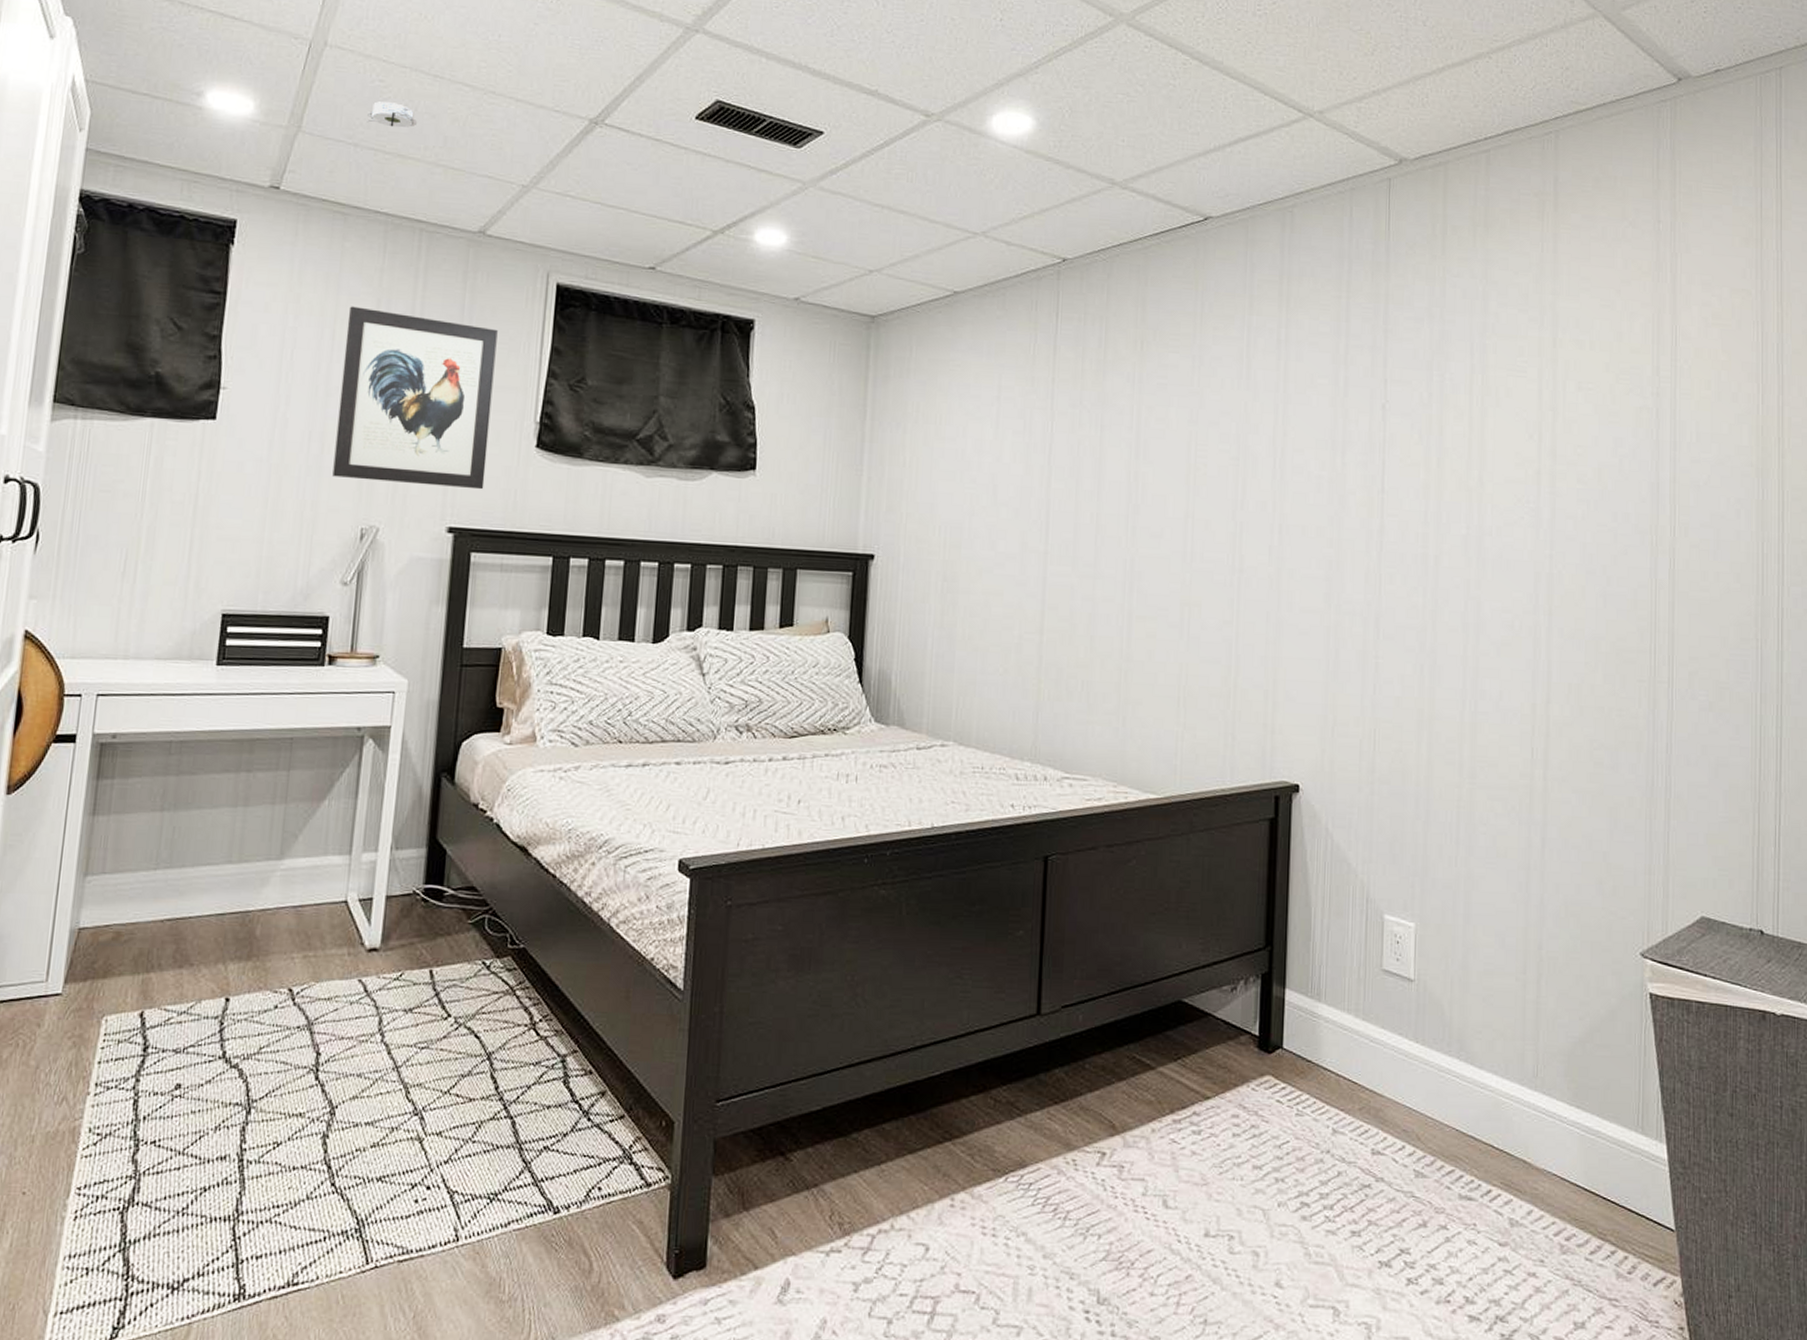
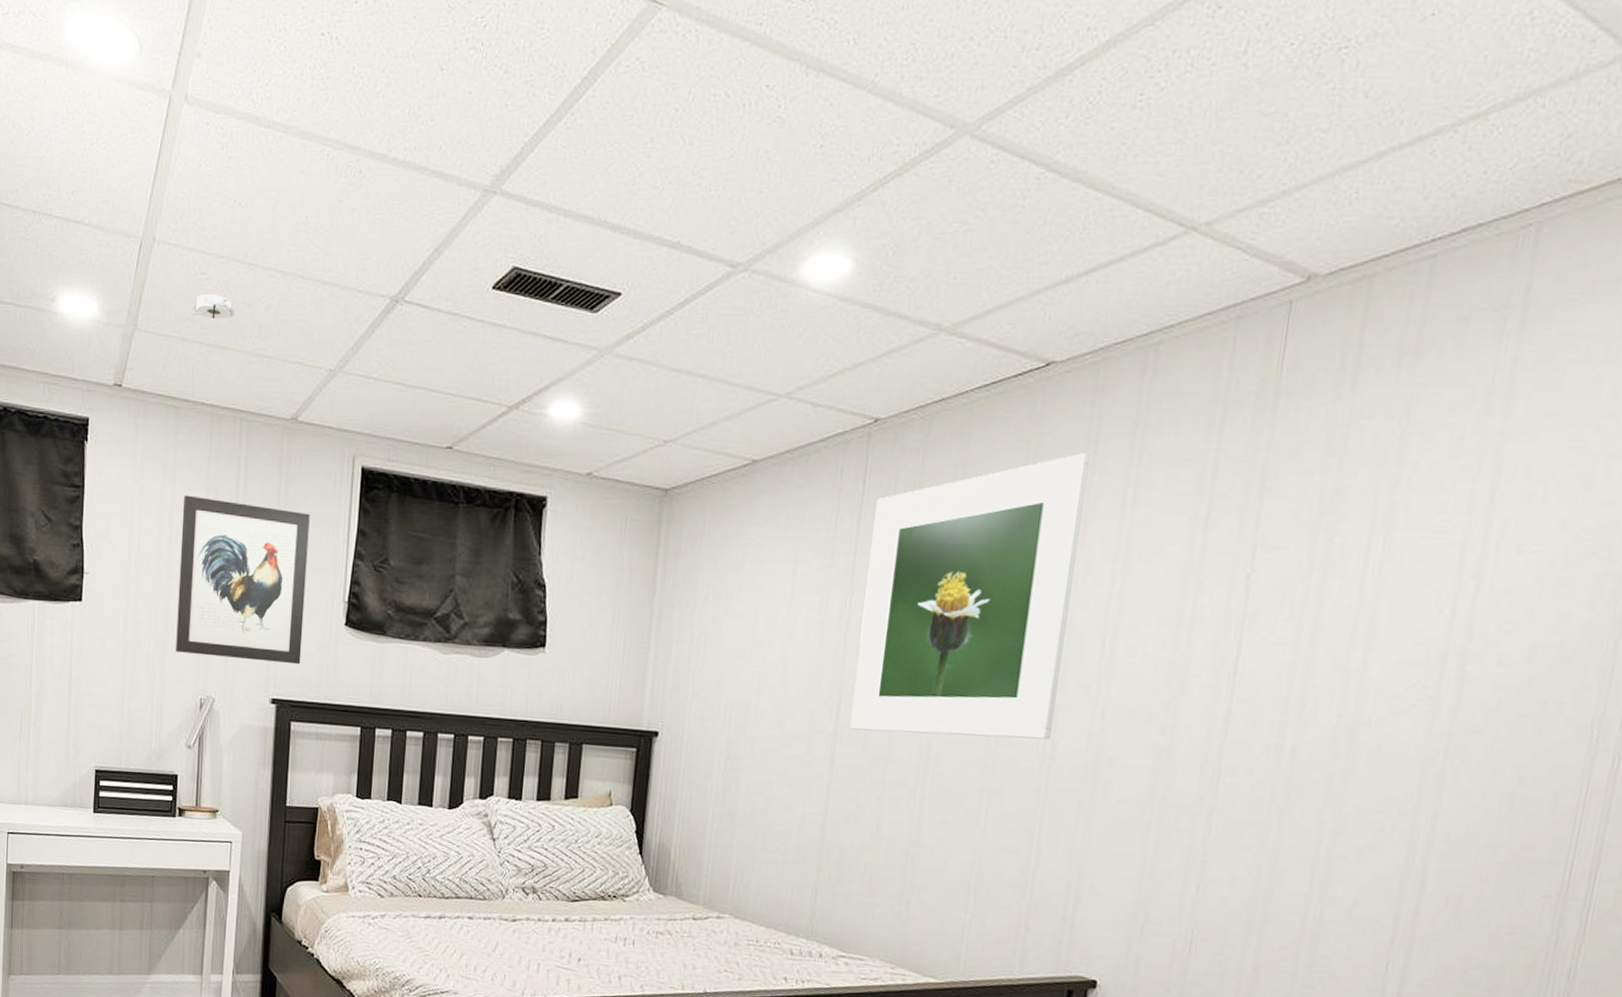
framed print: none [1059,296,1247,554] -> present [849,453,1090,740]

